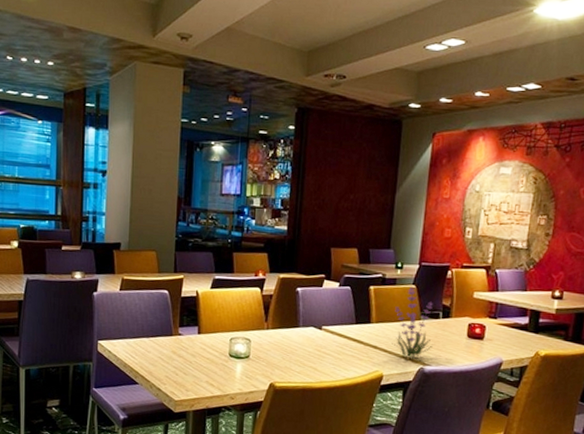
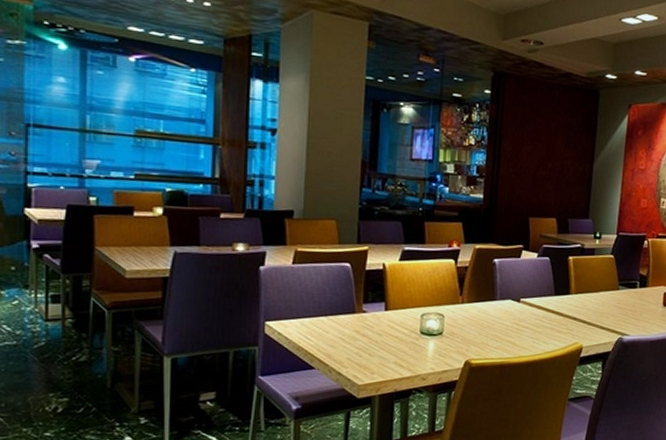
plant: present [392,286,433,358] -> none [591,256,630,329]

